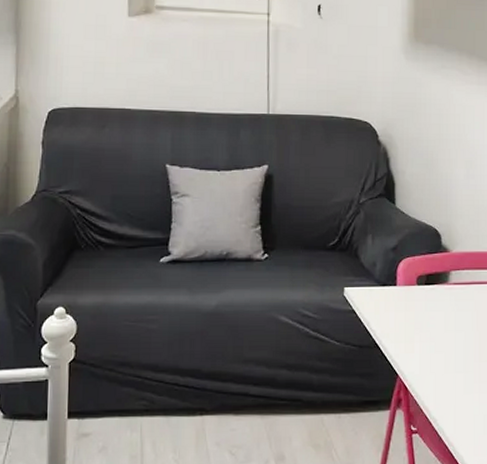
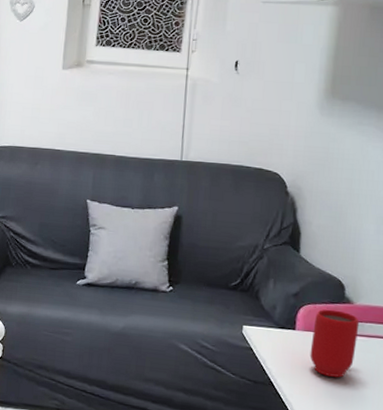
mug: none [412,260,457,330] -> present [310,309,360,378]

